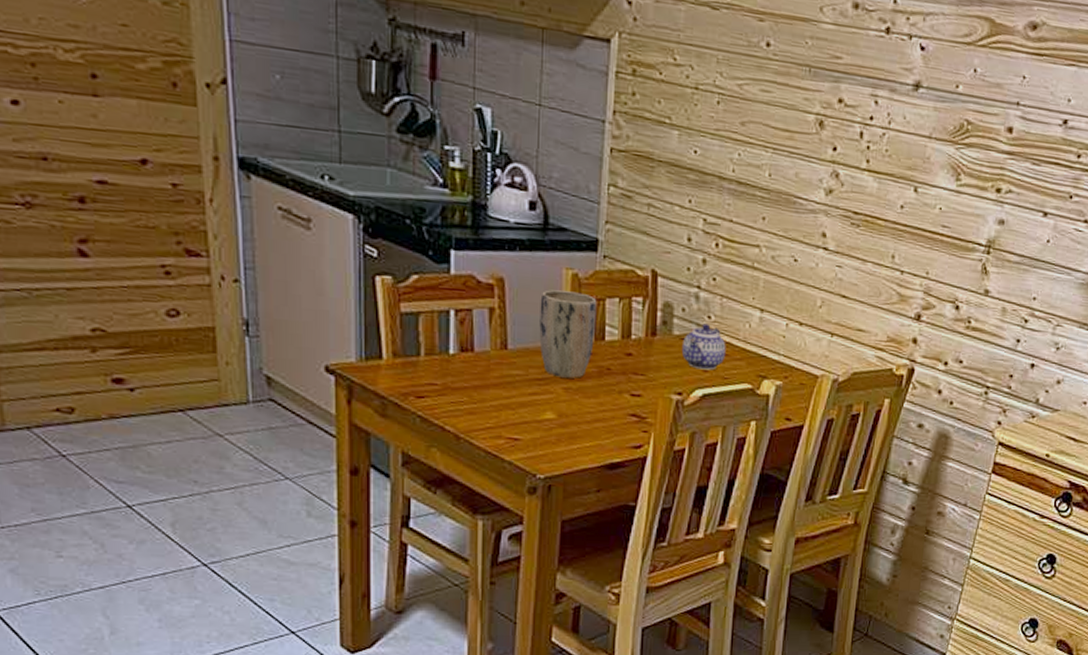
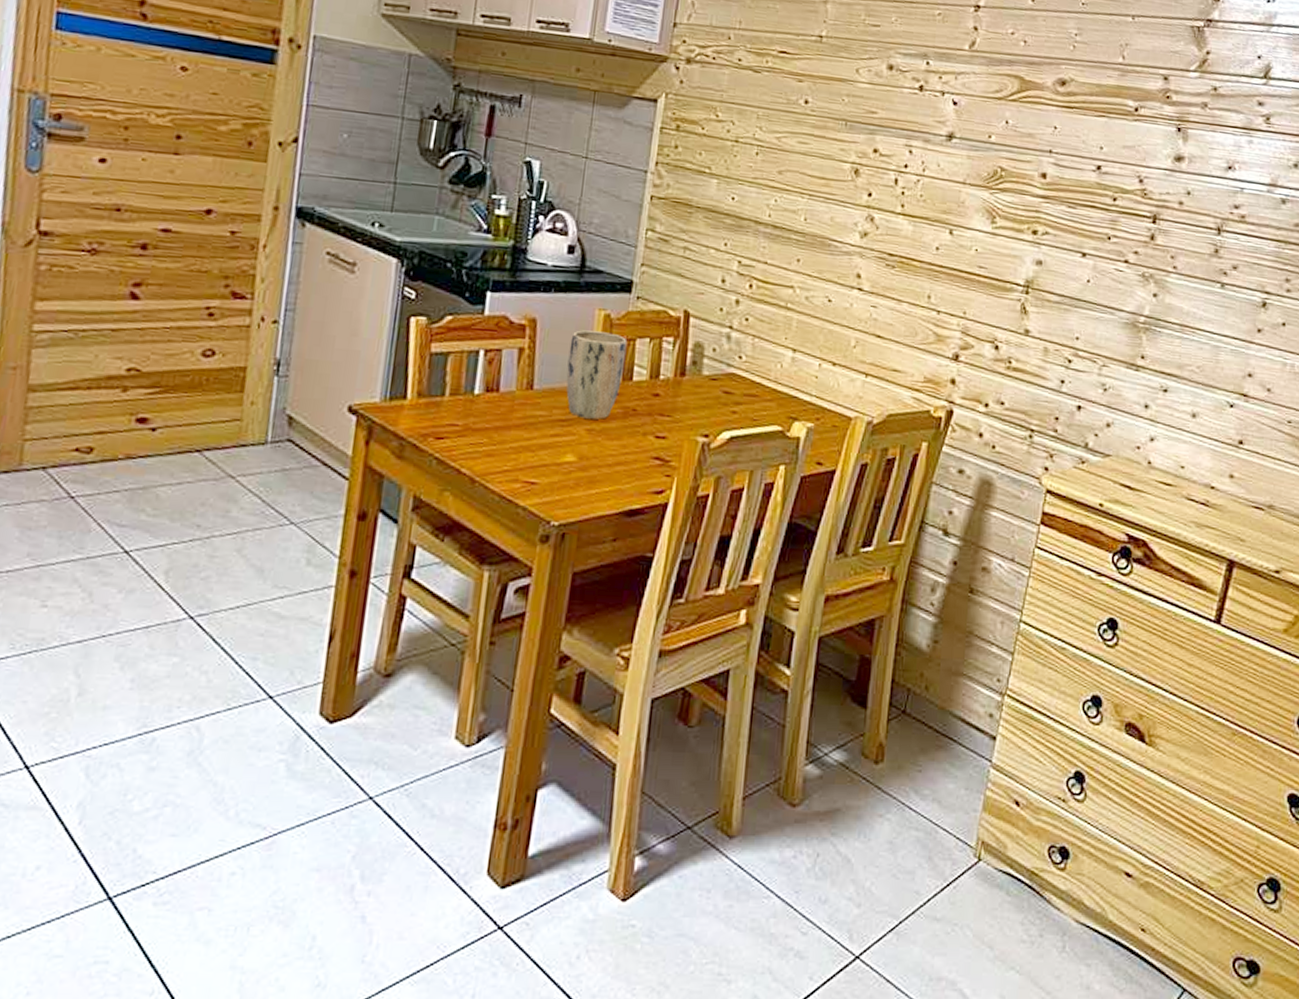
teapot: present [681,323,726,370] -> none [710,363,757,412]

